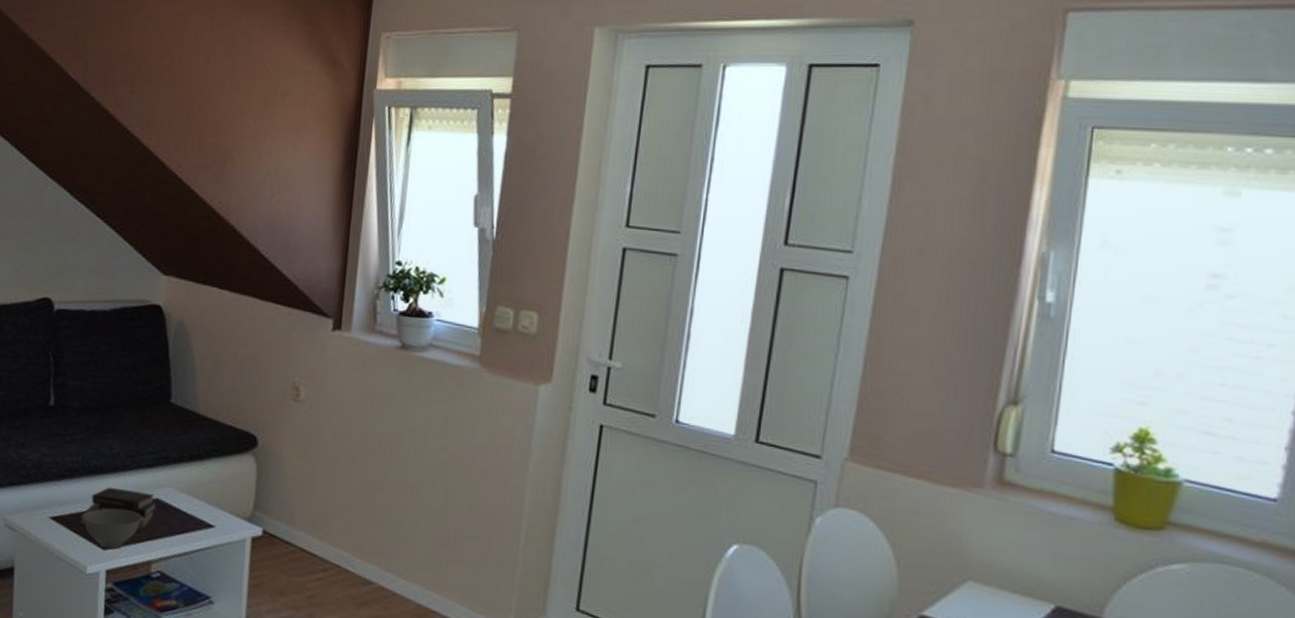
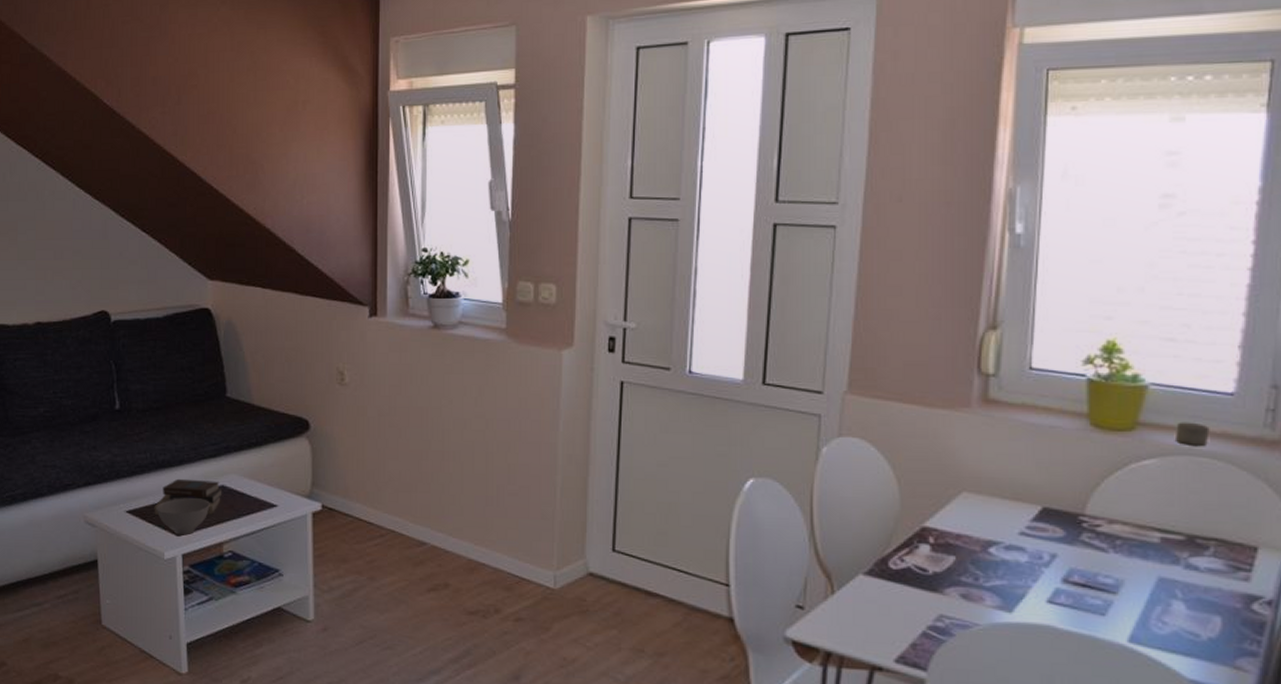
candle: none [1209,525,1248,554] -> present [1176,422,1210,446]

